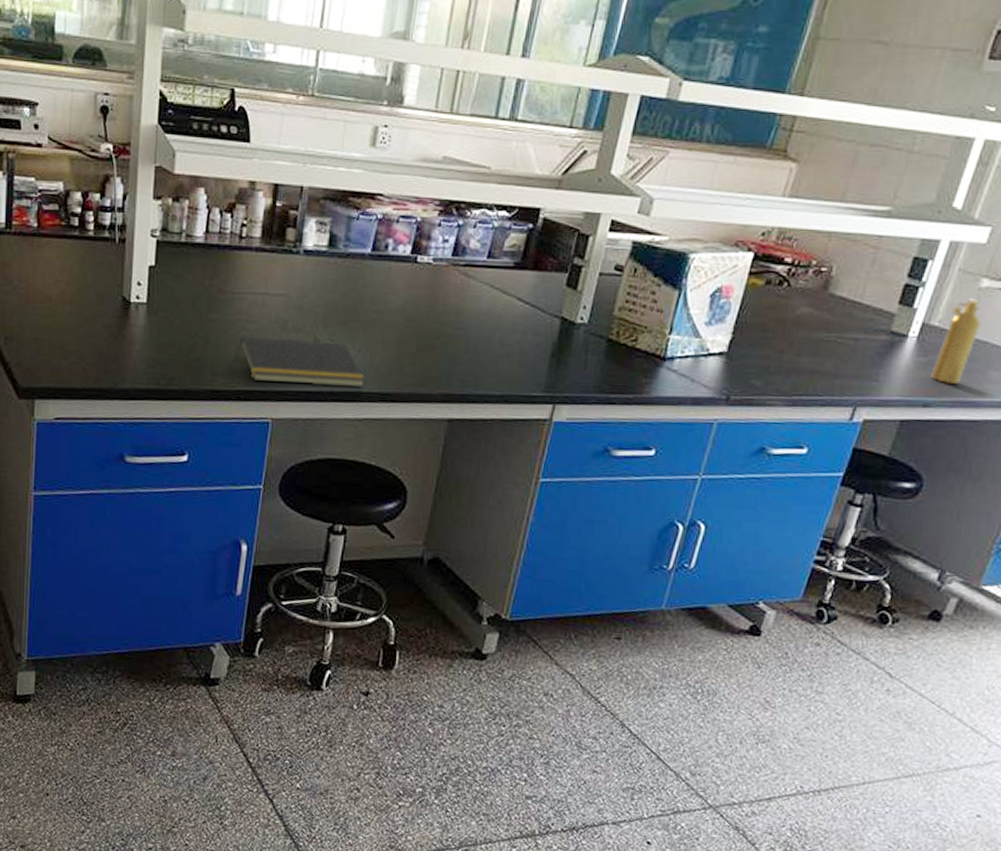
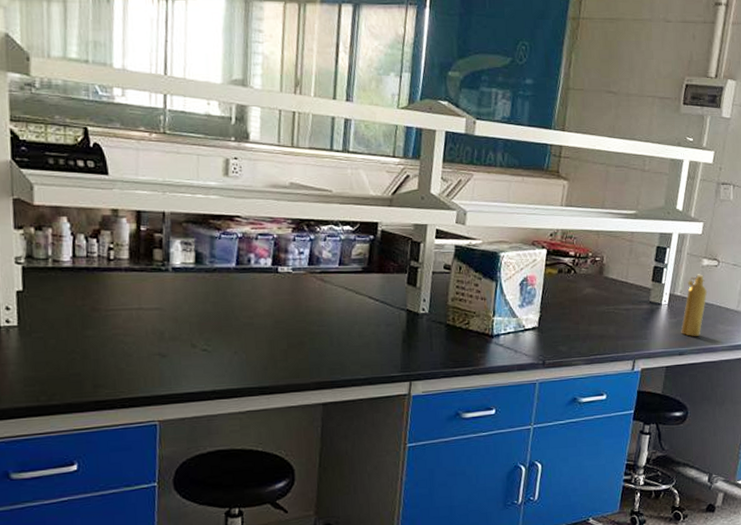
notepad: present [235,336,366,388] -> none [116,346,244,388]

